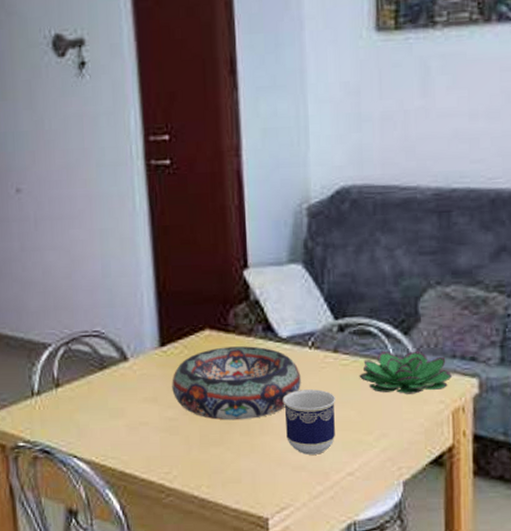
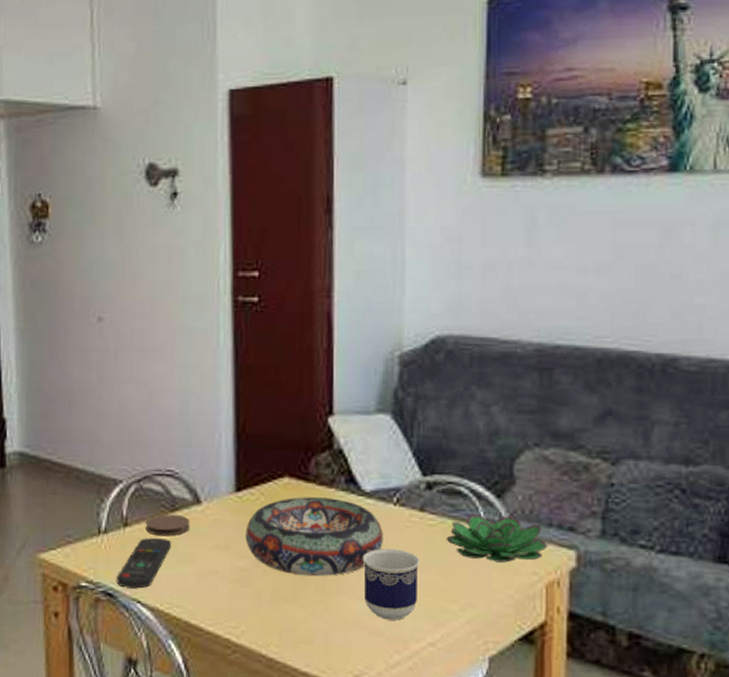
remote control: none [52,395,102,445] -> present [116,537,171,589]
coaster: none [76,372,119,394] -> present [145,514,191,536]

